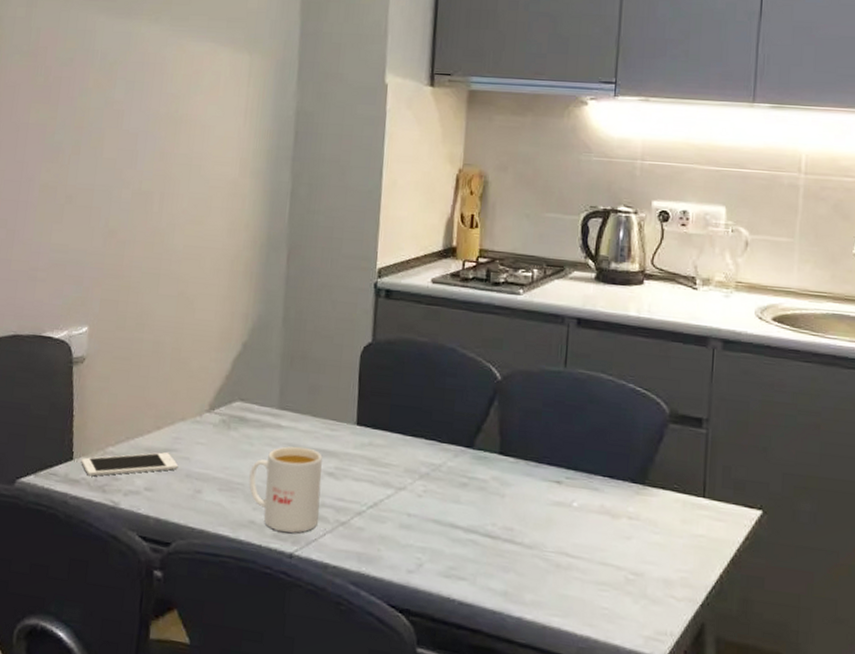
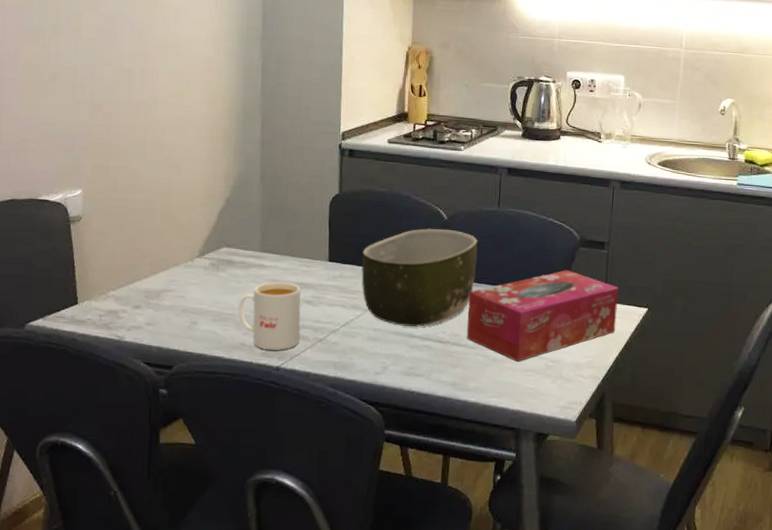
cell phone: present [81,452,179,477] -> none [85,293,175,317]
bowl: none [394,390,538,516] -> present [361,228,478,327]
tissue box: none [522,452,722,571] -> present [466,270,619,362]

